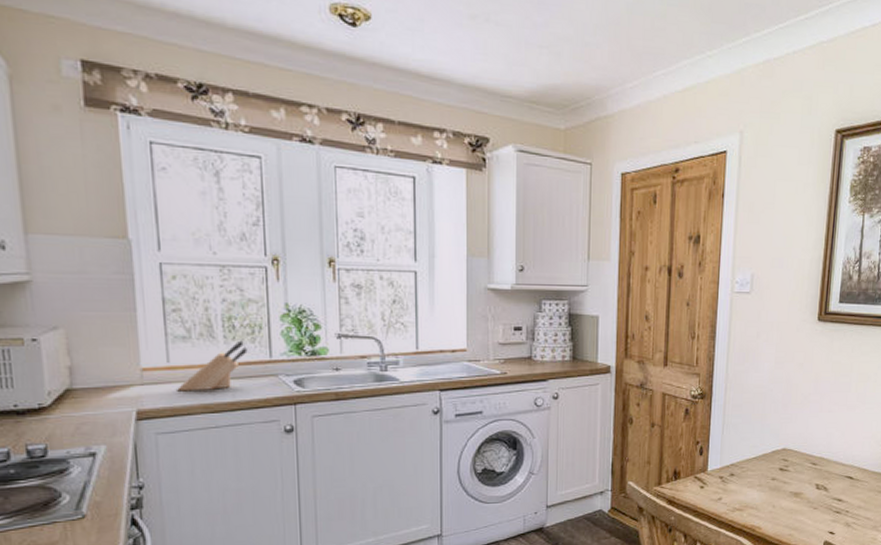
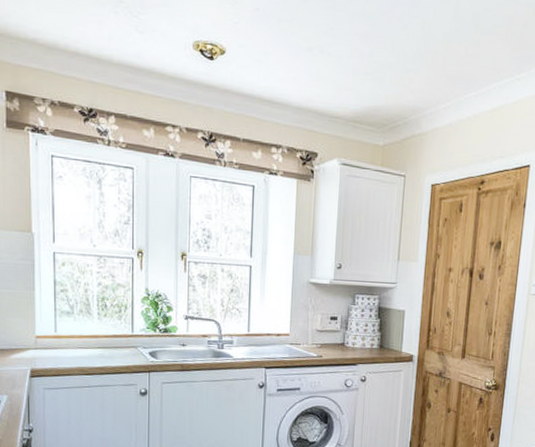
knife block: present [177,340,248,391] -> none [61,317,115,357]

